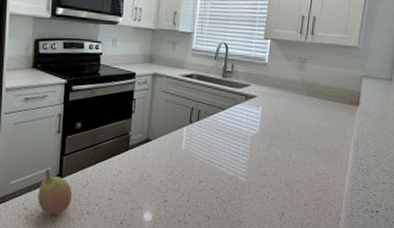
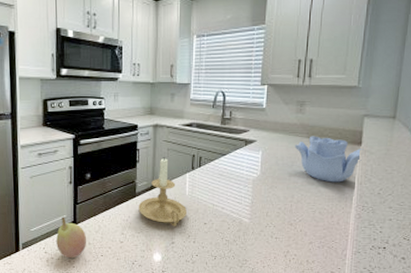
candle holder: none [131,109,182,183] -> present [138,157,186,226]
decorative bowl: none [294,94,361,143] -> present [294,136,364,183]

